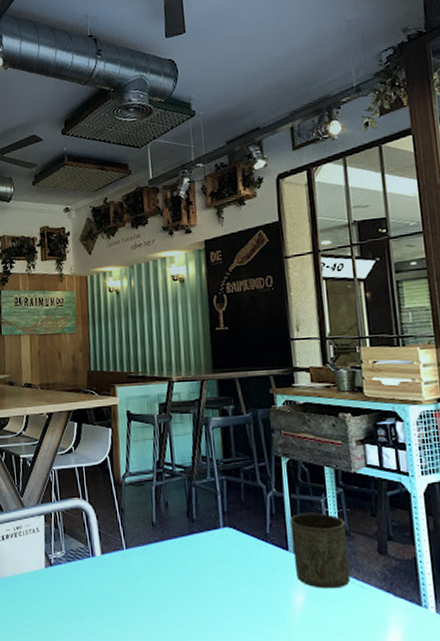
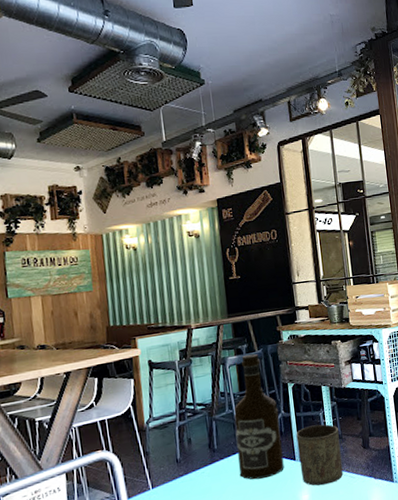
alcohol: none [215,417,274,564] -> present [233,353,284,480]

